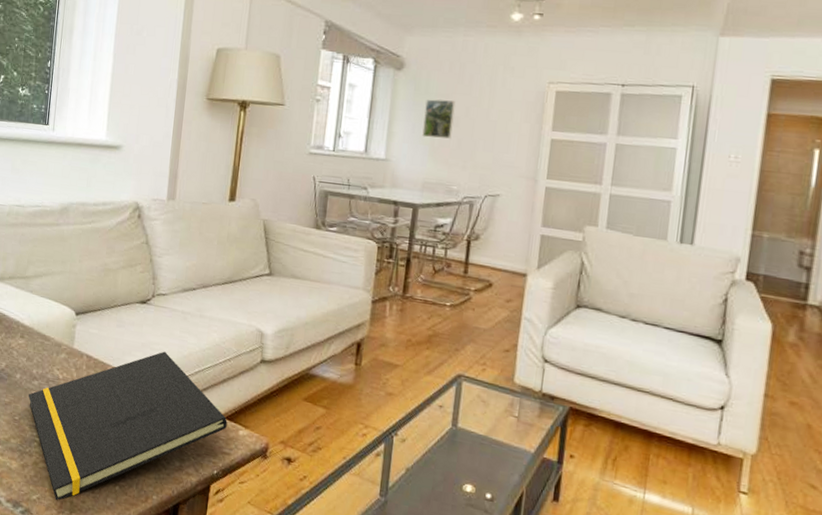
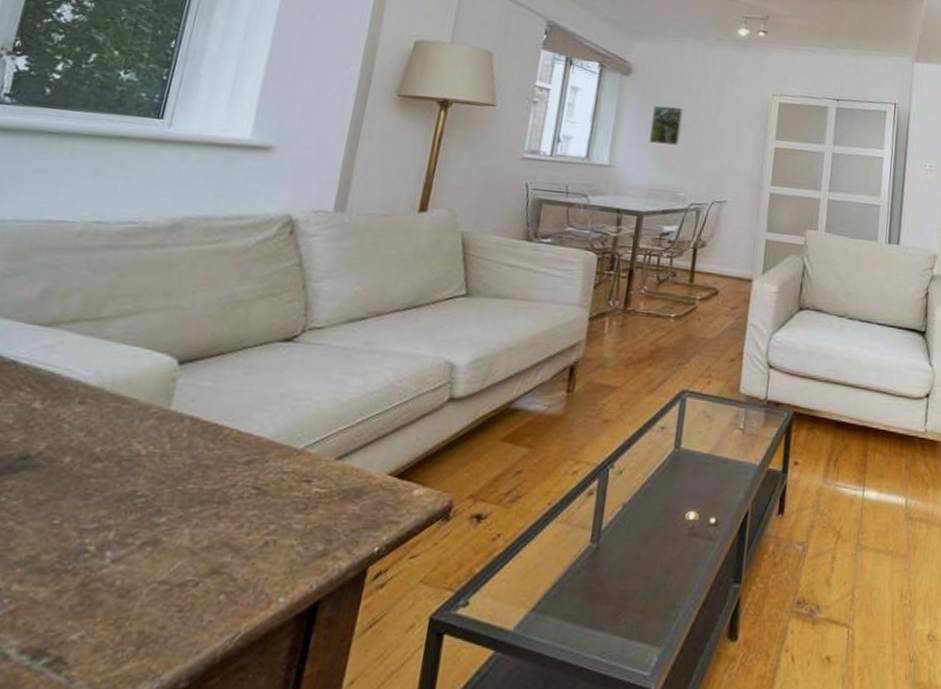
notepad: present [28,351,228,501] -> none [81,400,398,635]

